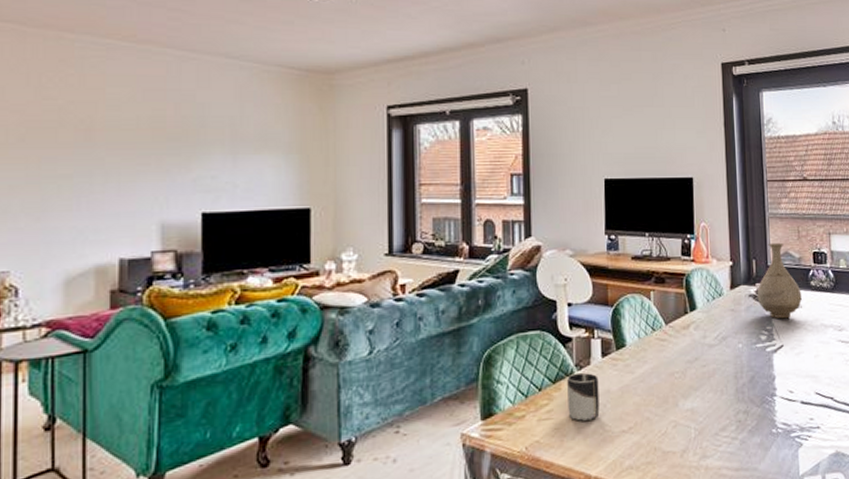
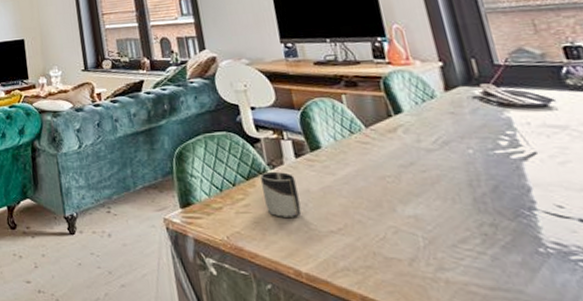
vase: present [757,242,802,319] -> none [483,38,556,123]

